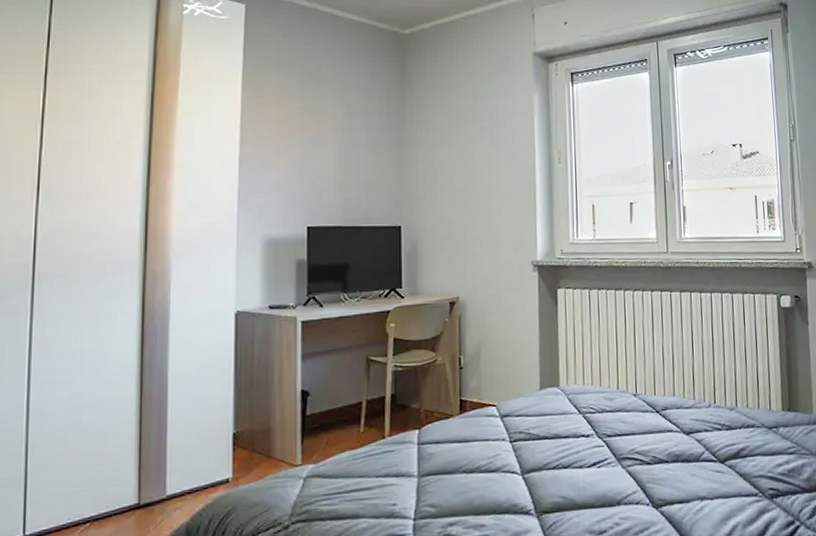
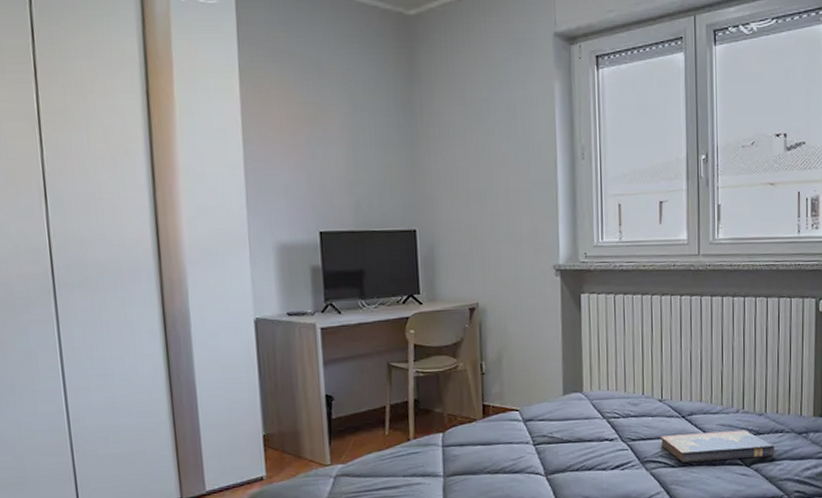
hardcover book: none [635,425,747,460] -> present [660,430,775,463]

